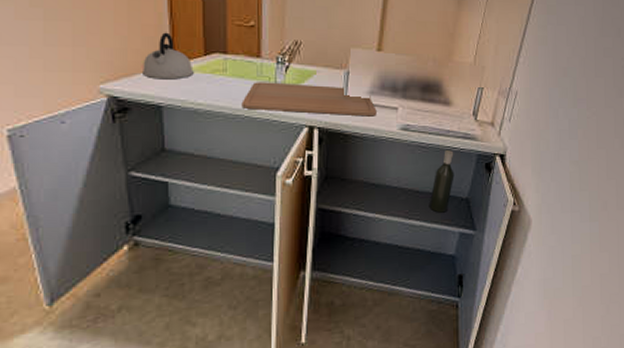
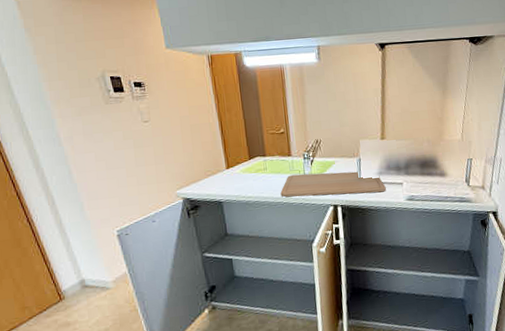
kettle: present [143,32,194,80] -> none [205,145,243,182]
bottle: present [429,150,455,213] -> none [437,212,456,265]

